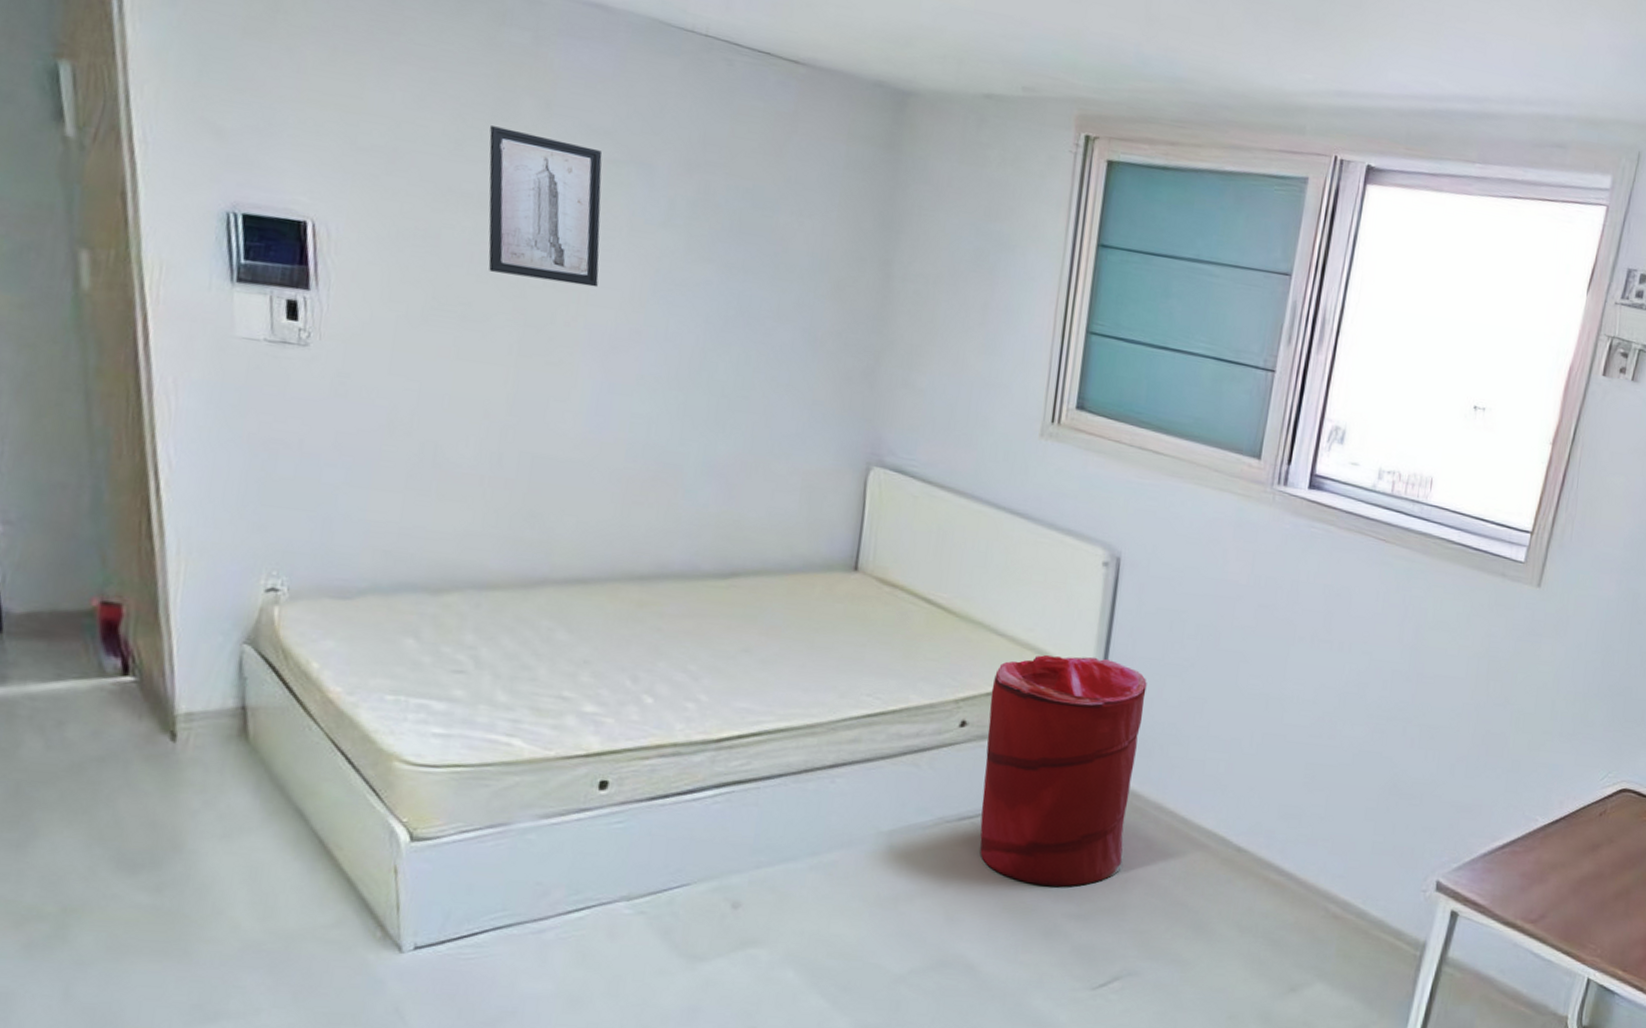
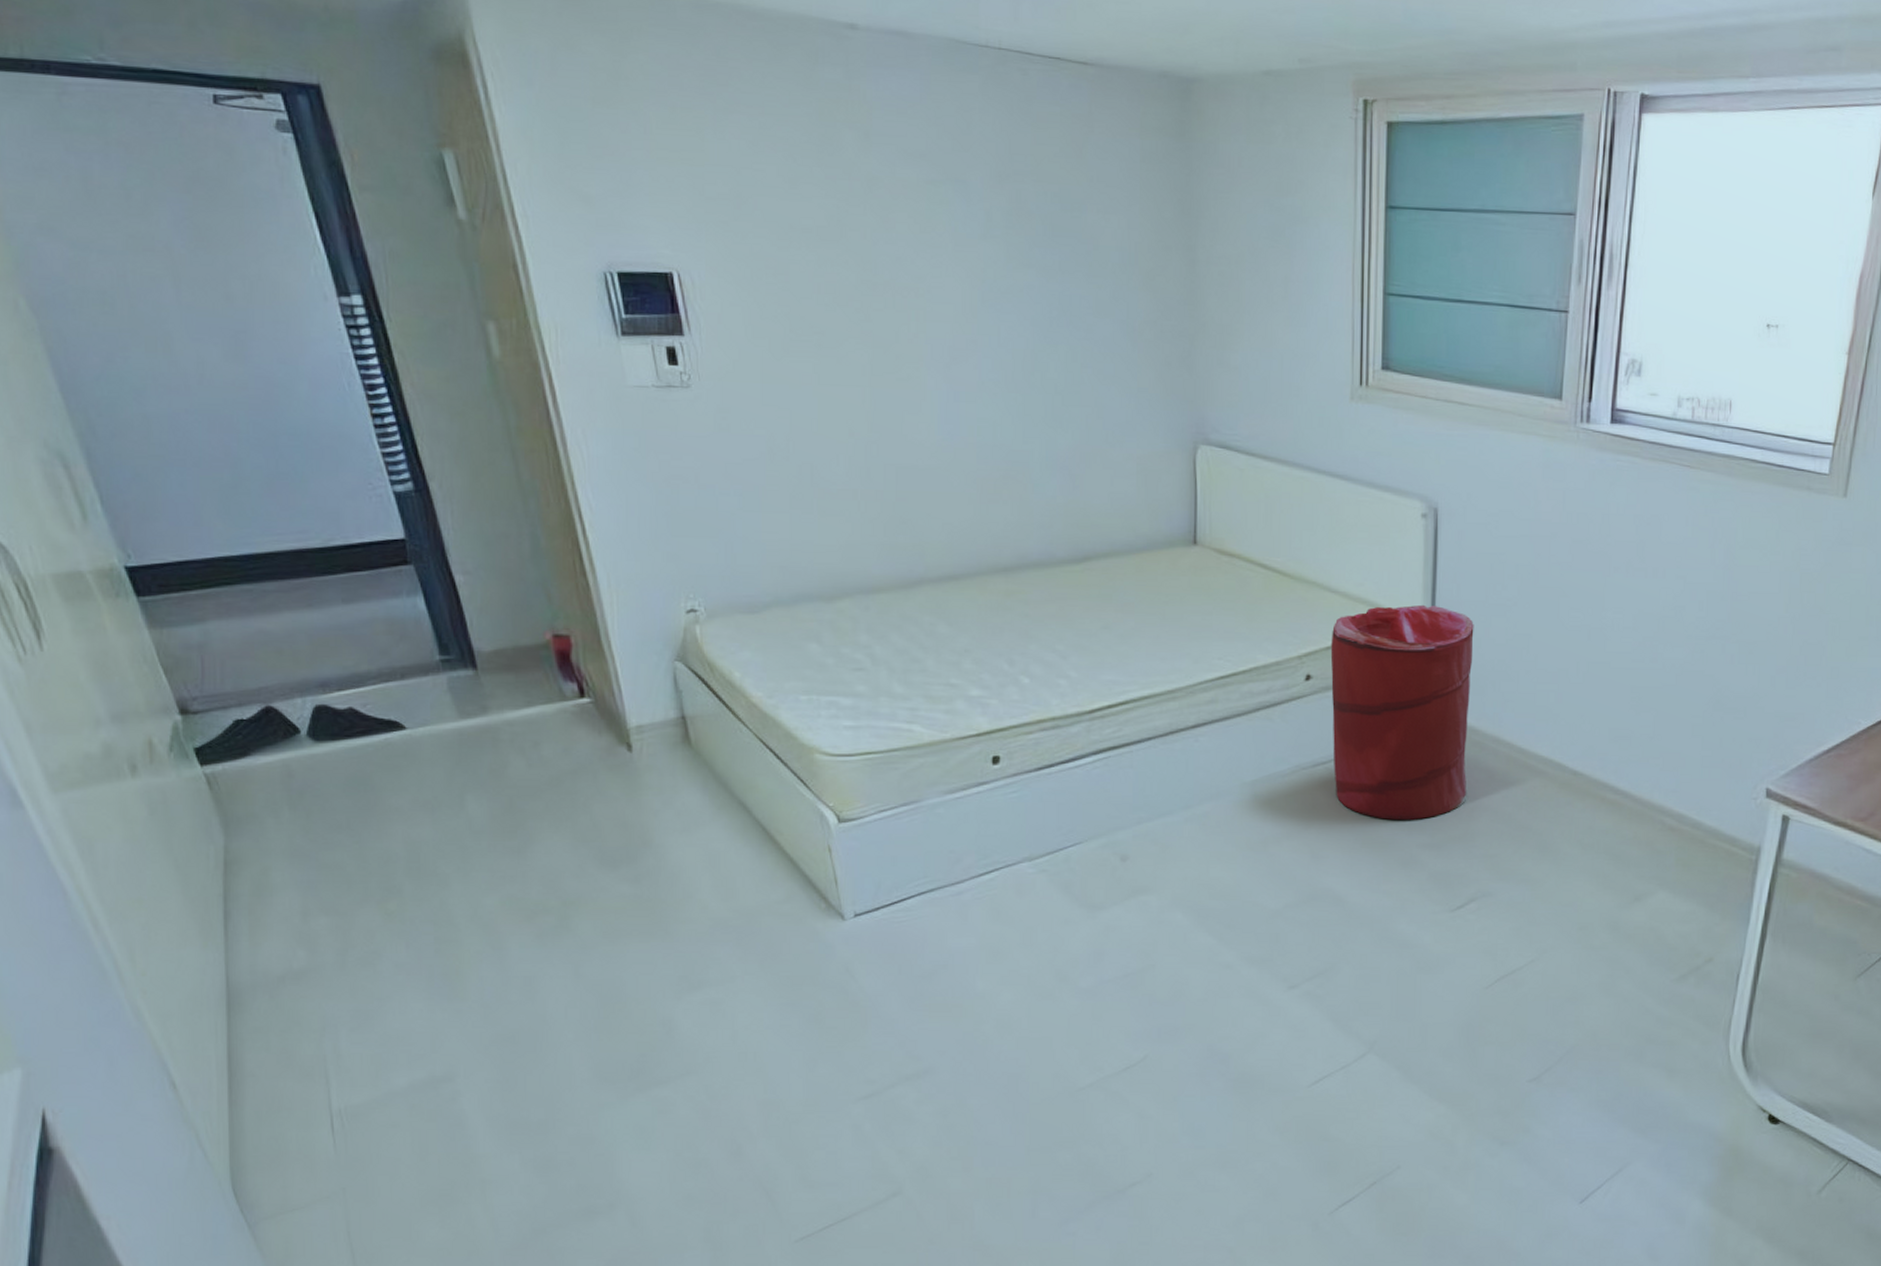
wall art: present [488,126,603,288] -> none [819,162,932,304]

